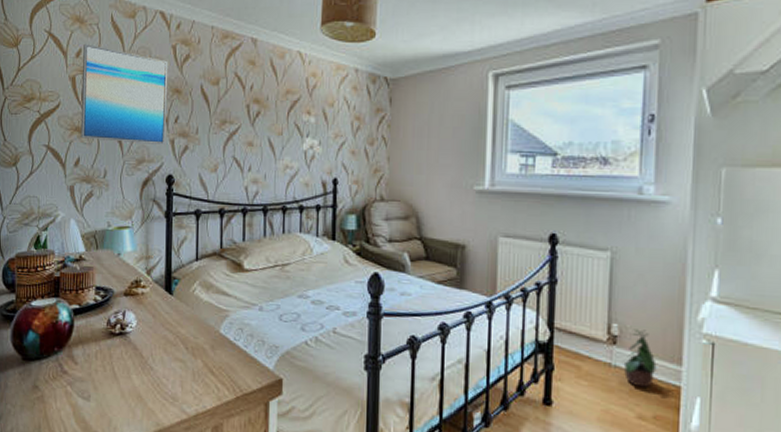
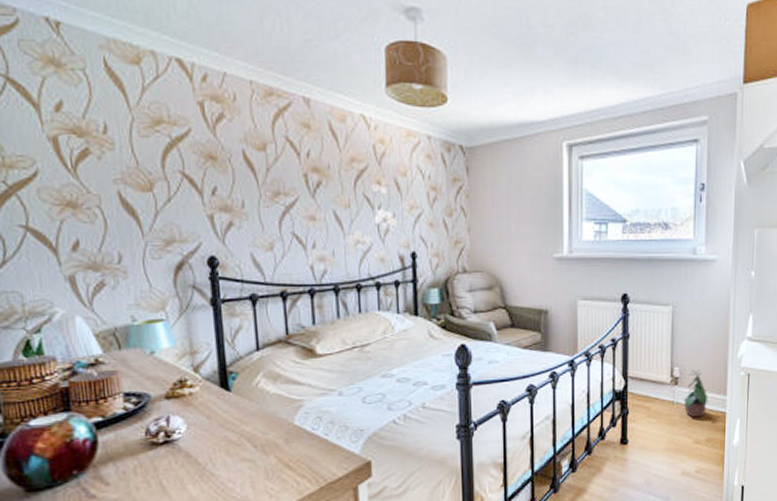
wall art: present [80,43,169,145] -> none [65,93,202,221]

